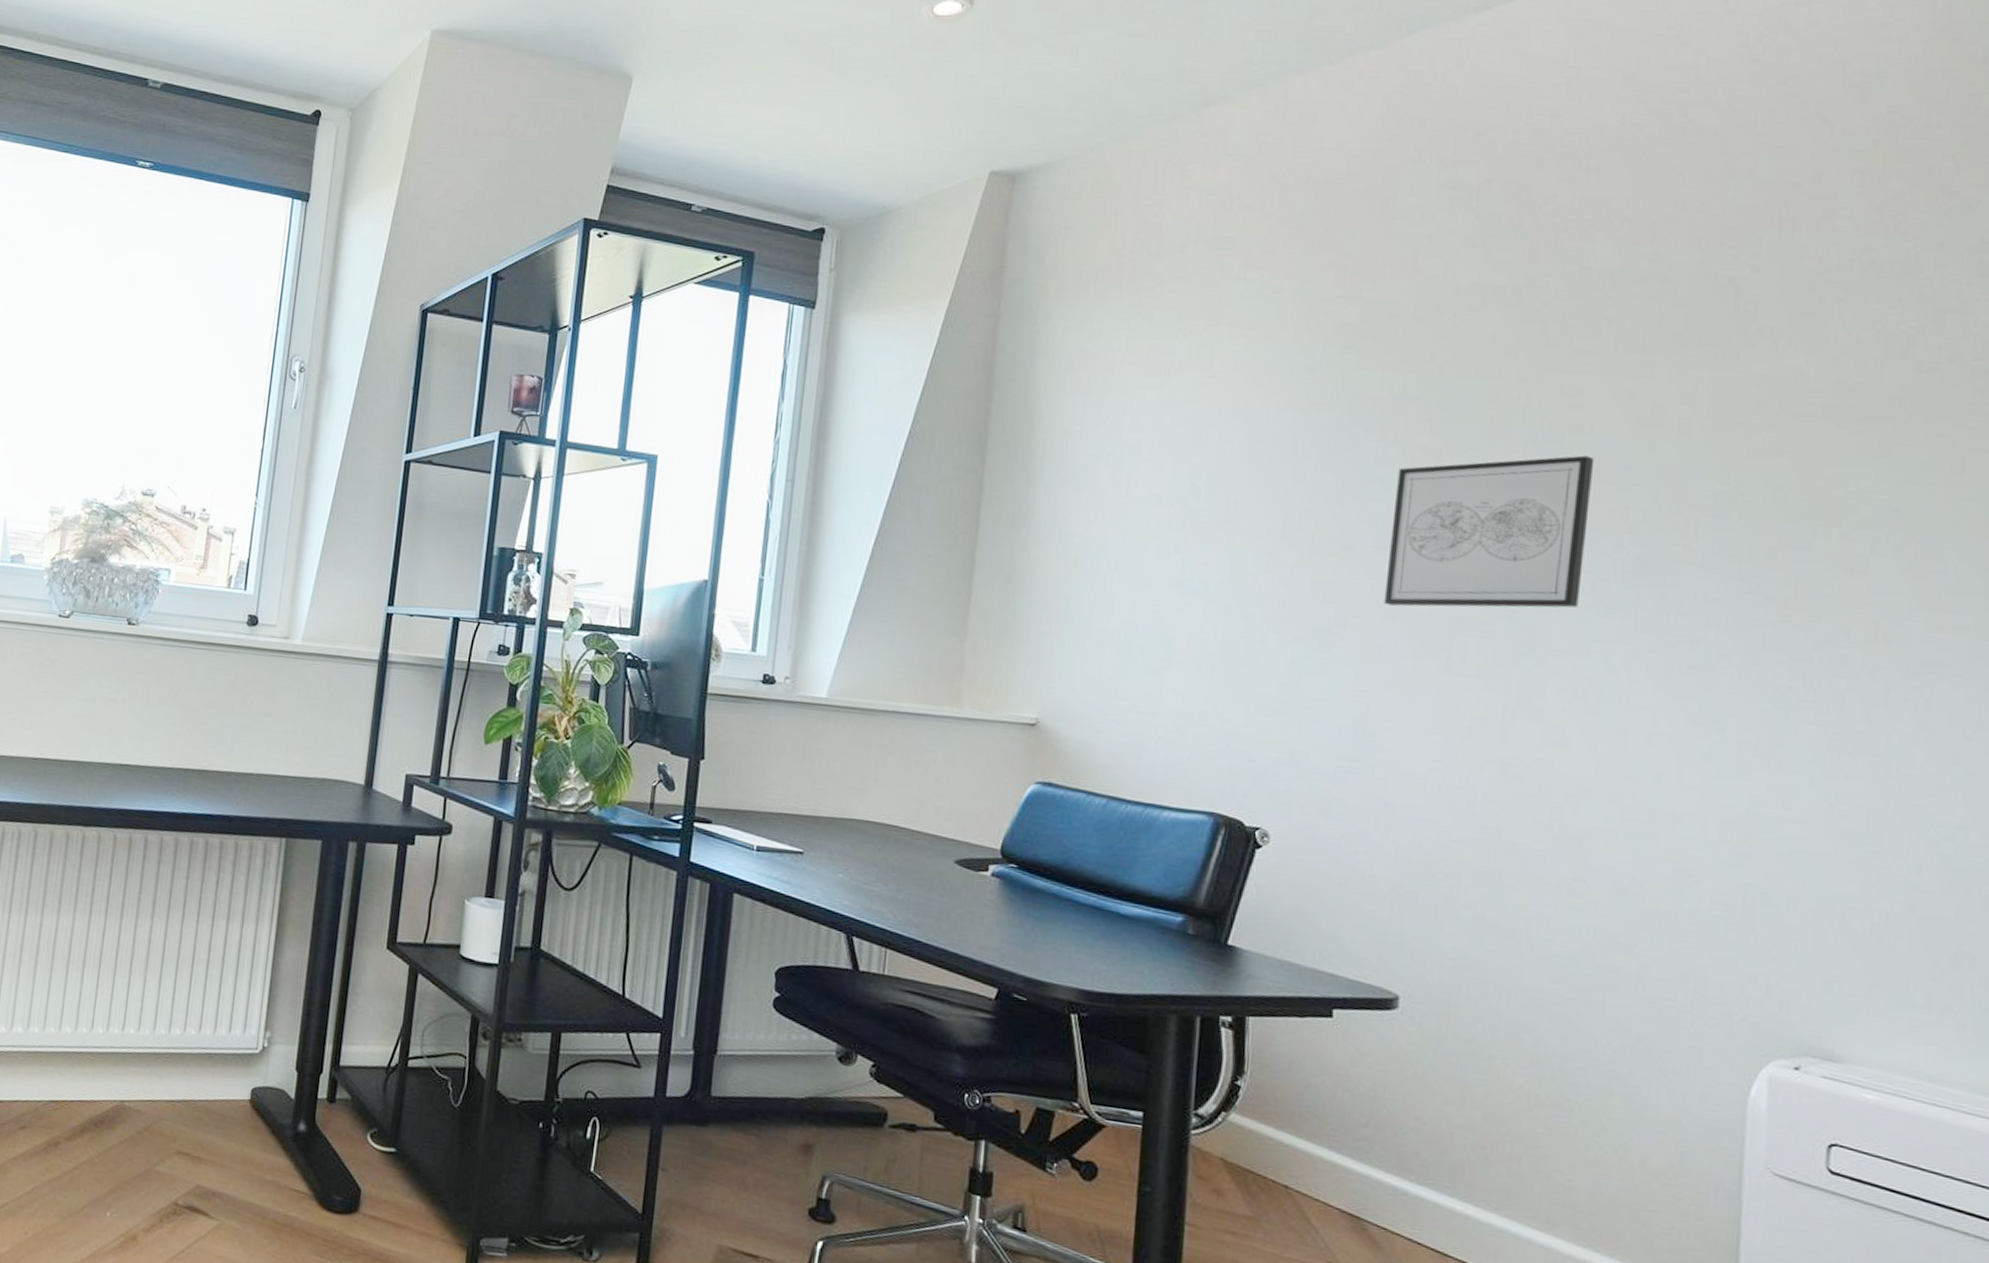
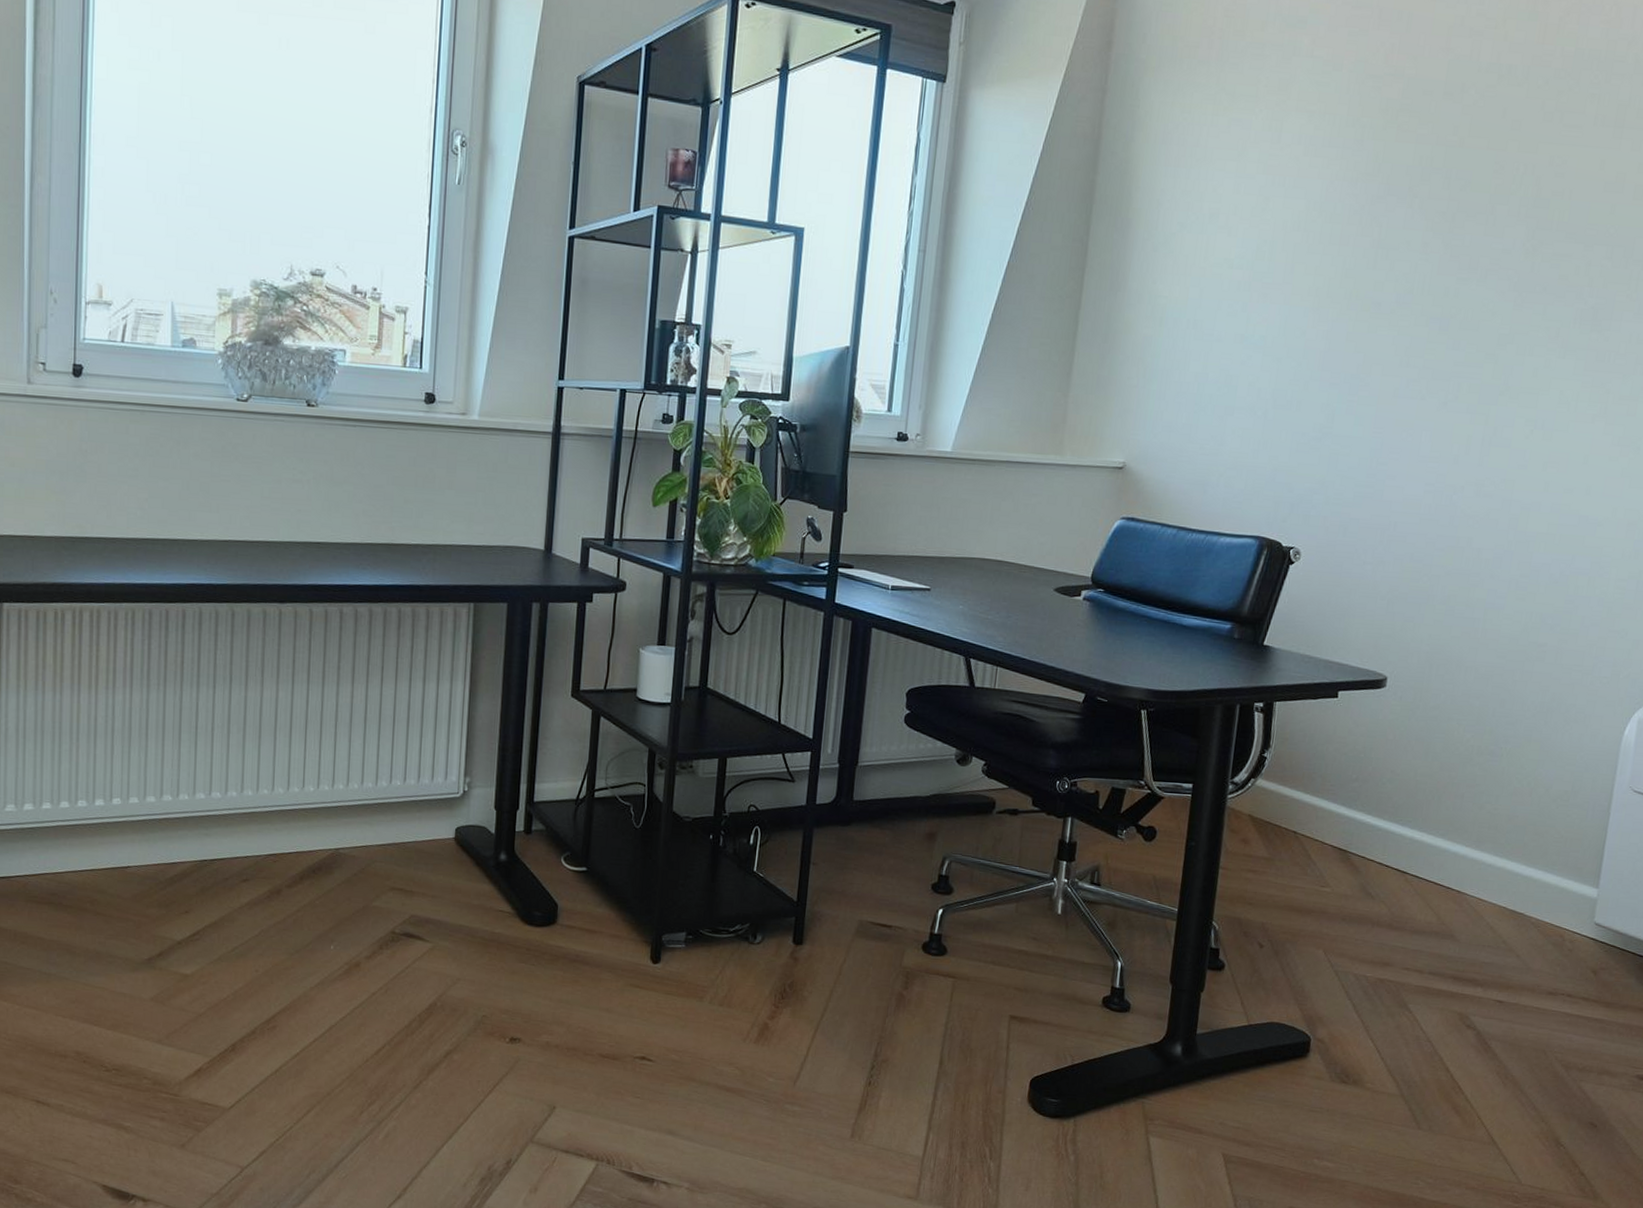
wall art: present [1384,455,1595,608] -> none [1401,218,1570,354]

